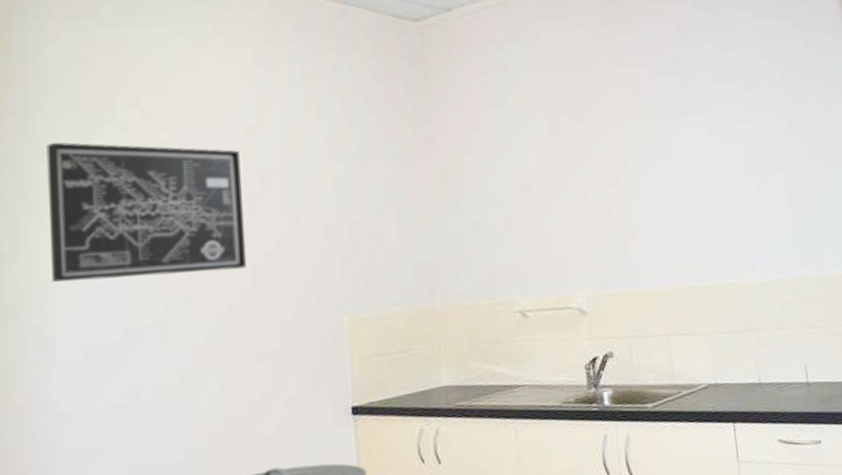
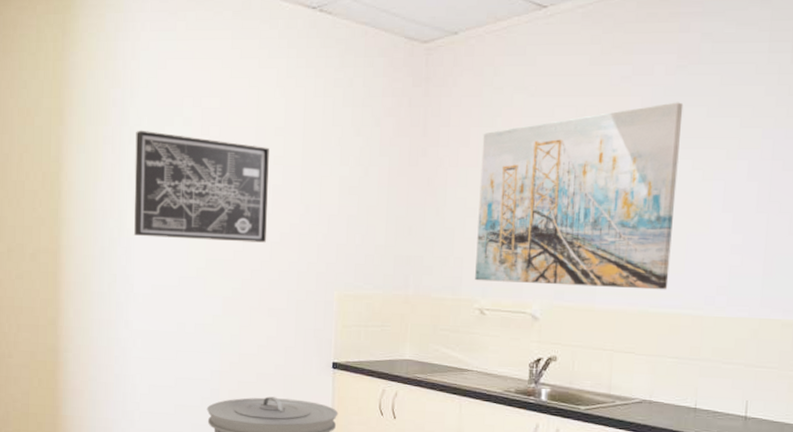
wall art: none [494,70,710,279] -> present [475,102,684,290]

